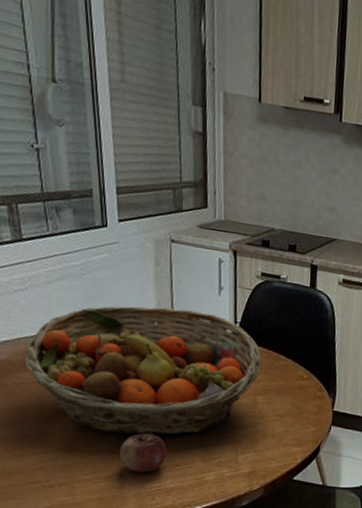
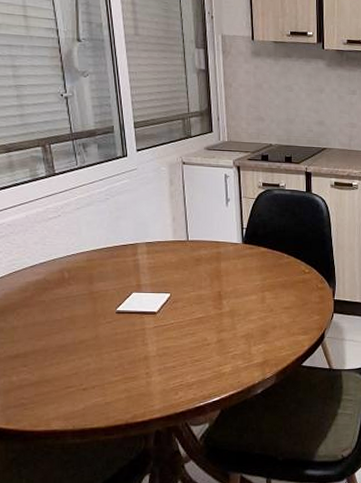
fruit basket: present [24,306,262,435] -> none [58,221,268,337]
apple: present [119,431,166,473] -> none [144,333,186,370]

